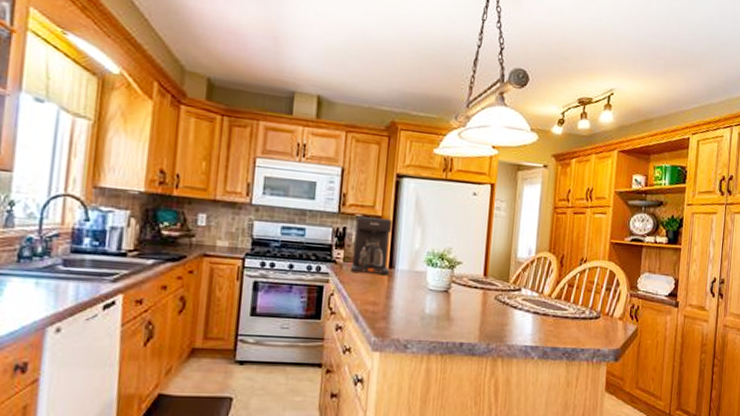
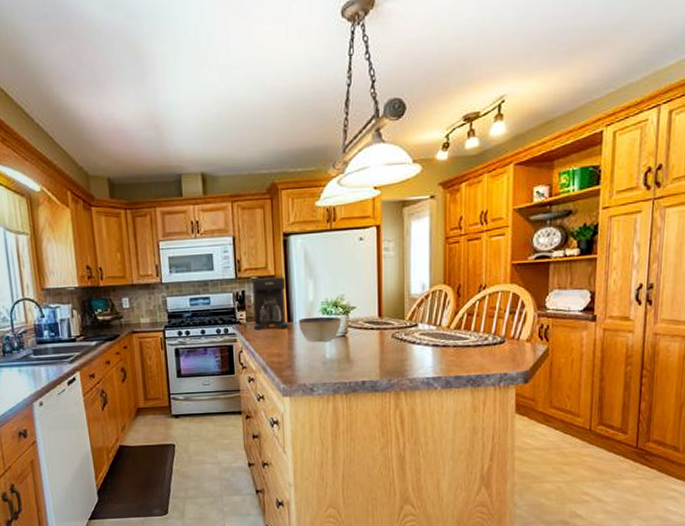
bowl: none [400,266,446,296] -> present [298,316,342,343]

